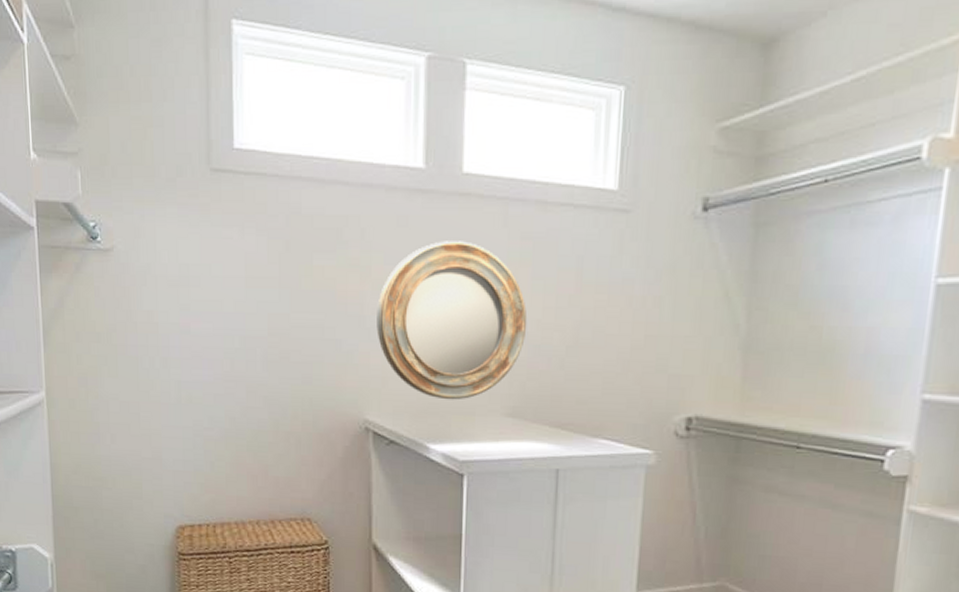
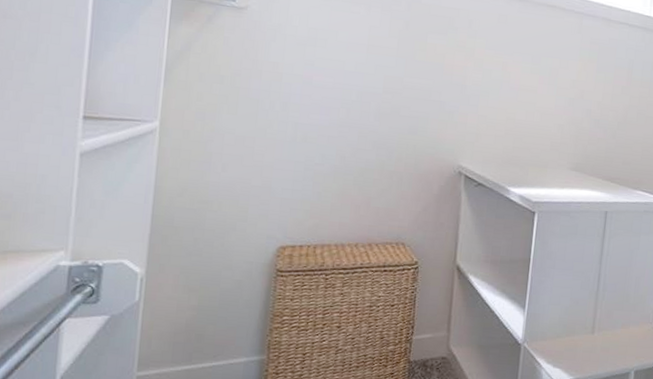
home mirror: present [376,241,527,400] -> none [475,37,591,155]

